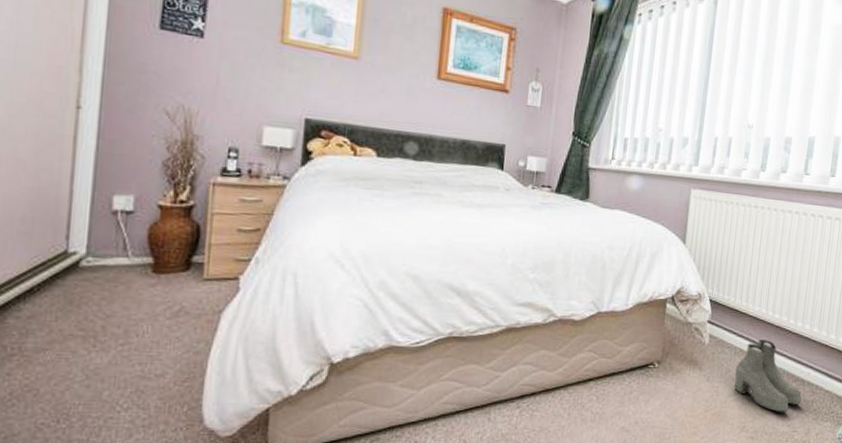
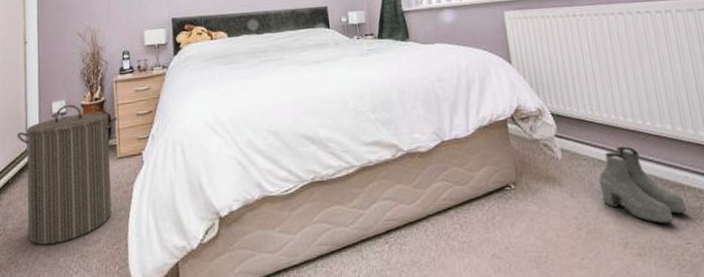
laundry hamper: none [52,201,211,373] -> present [17,104,118,245]

